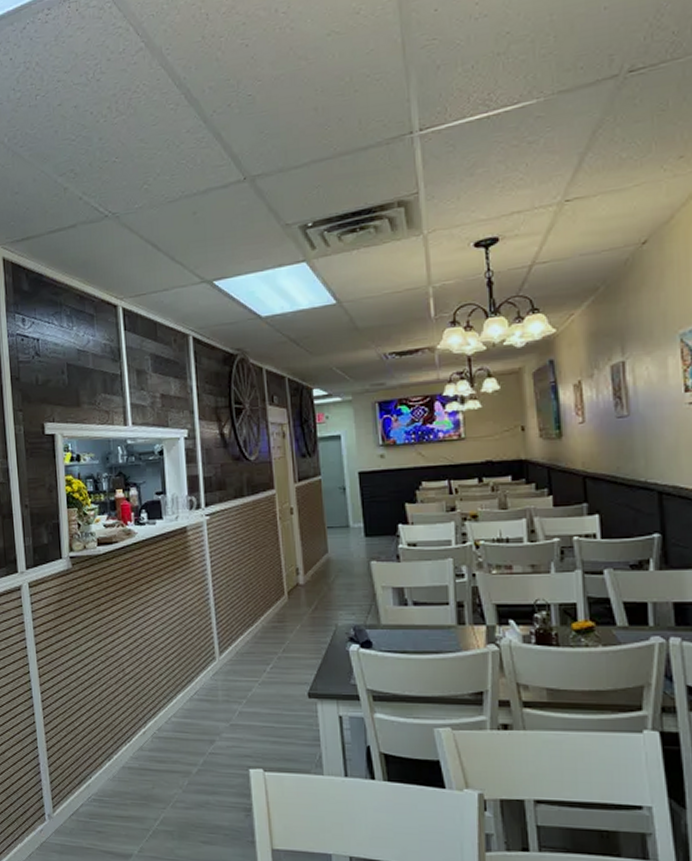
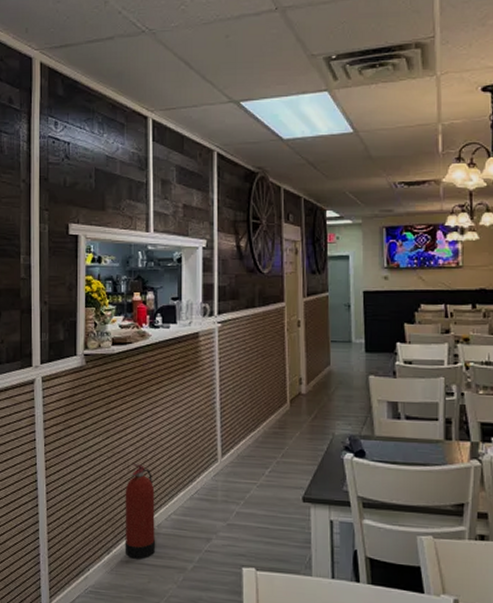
fire extinguisher: none [121,667,158,765] -> present [125,464,156,559]

